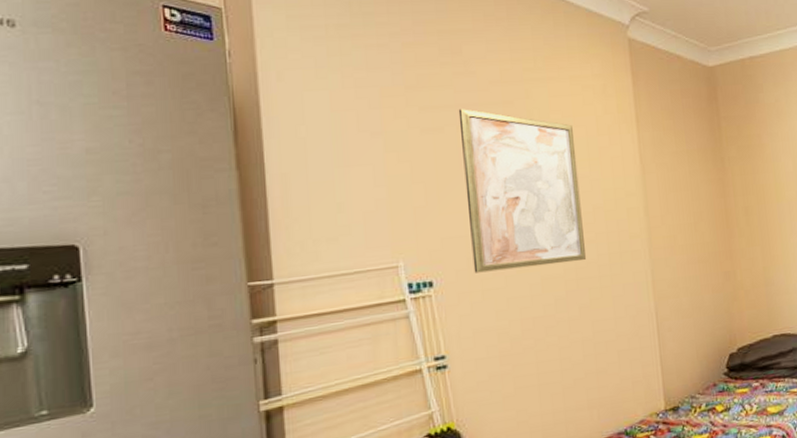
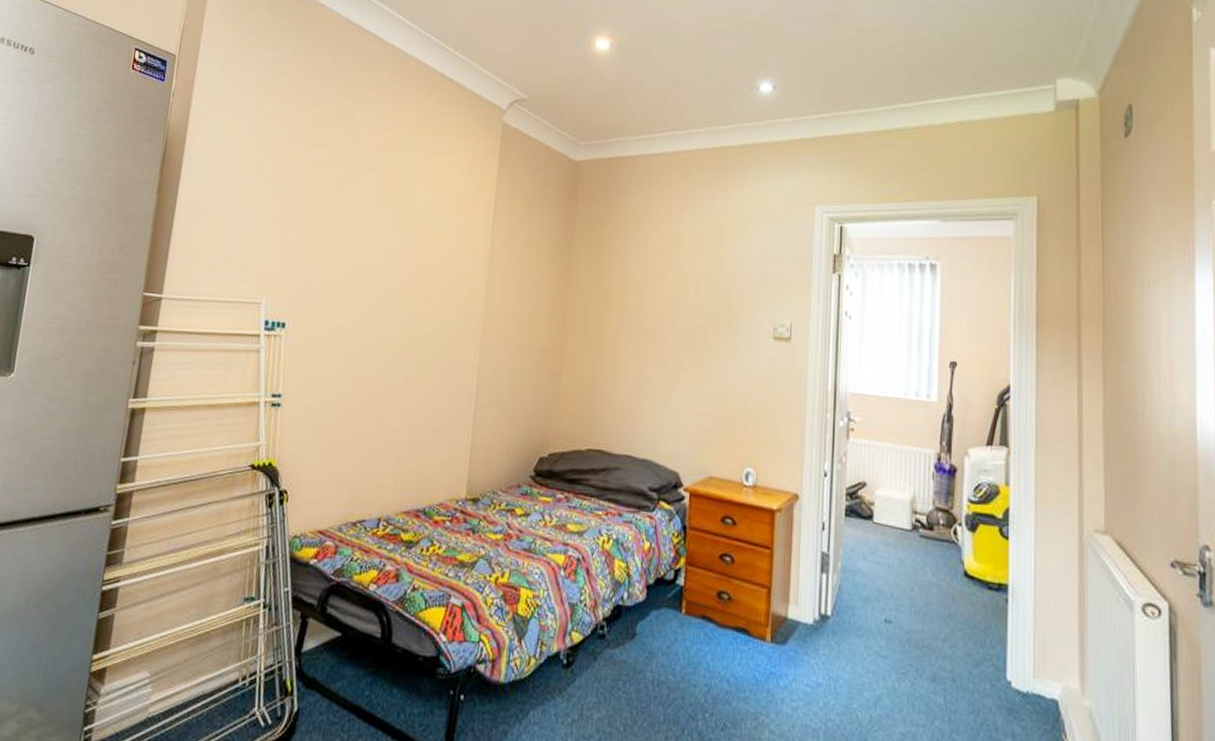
wall art: present [458,109,587,273] -> none [321,168,435,331]

